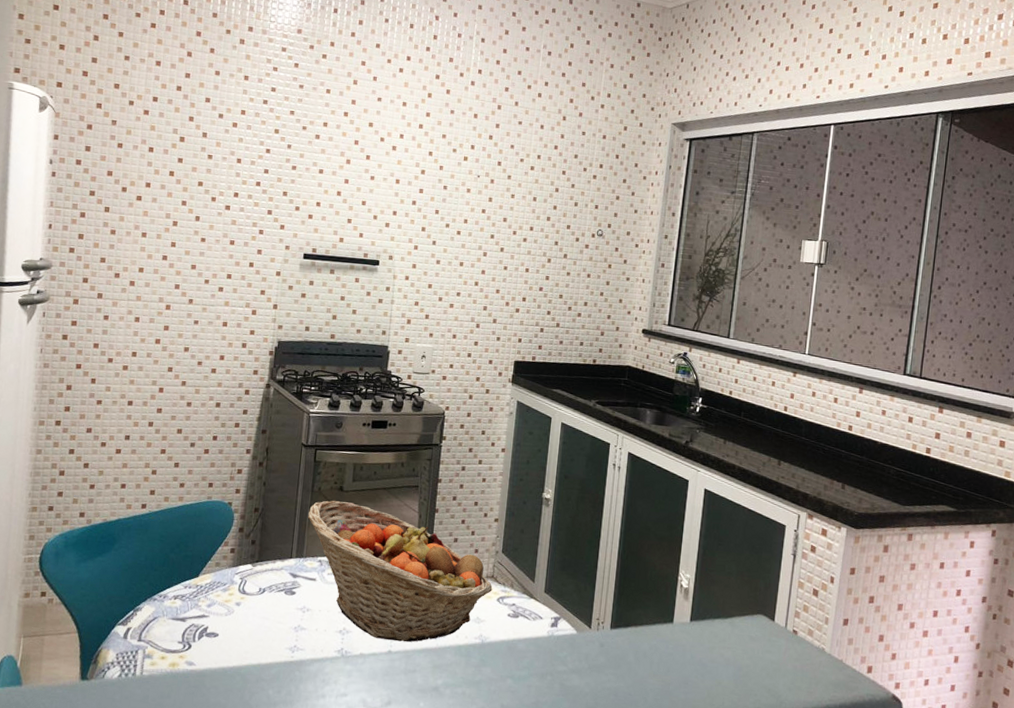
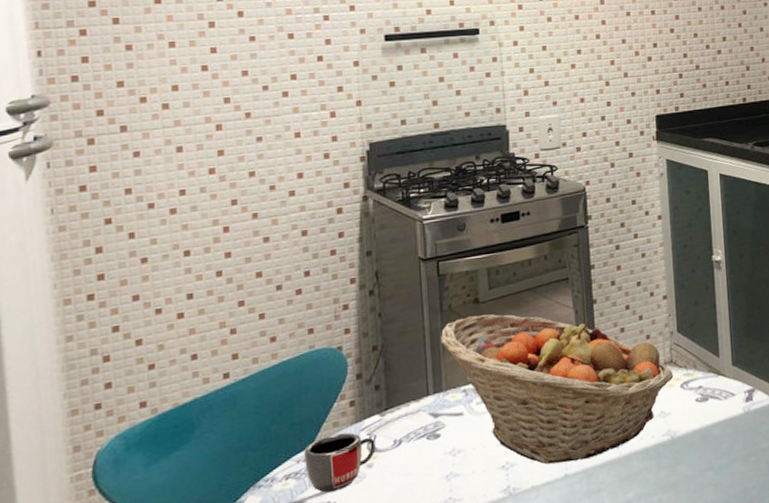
mug: none [189,572,245,618] -> present [304,432,376,493]

